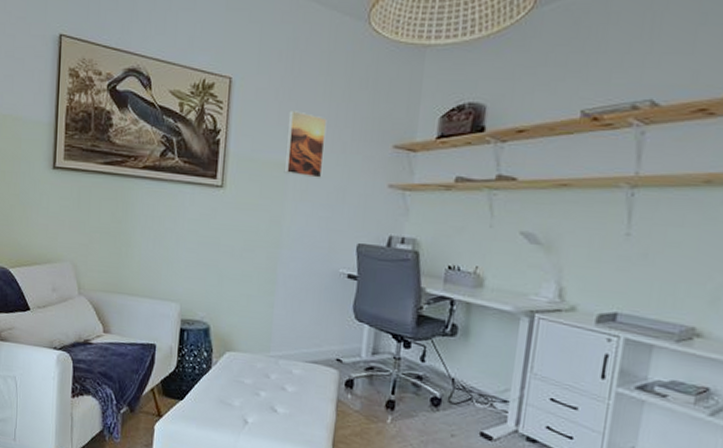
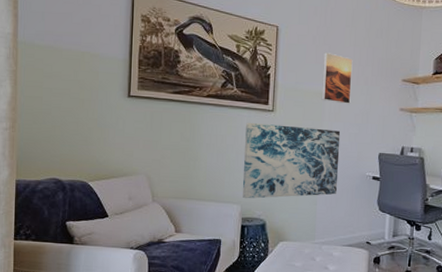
wall art: none [182,200,308,297] -> present [242,122,341,199]

